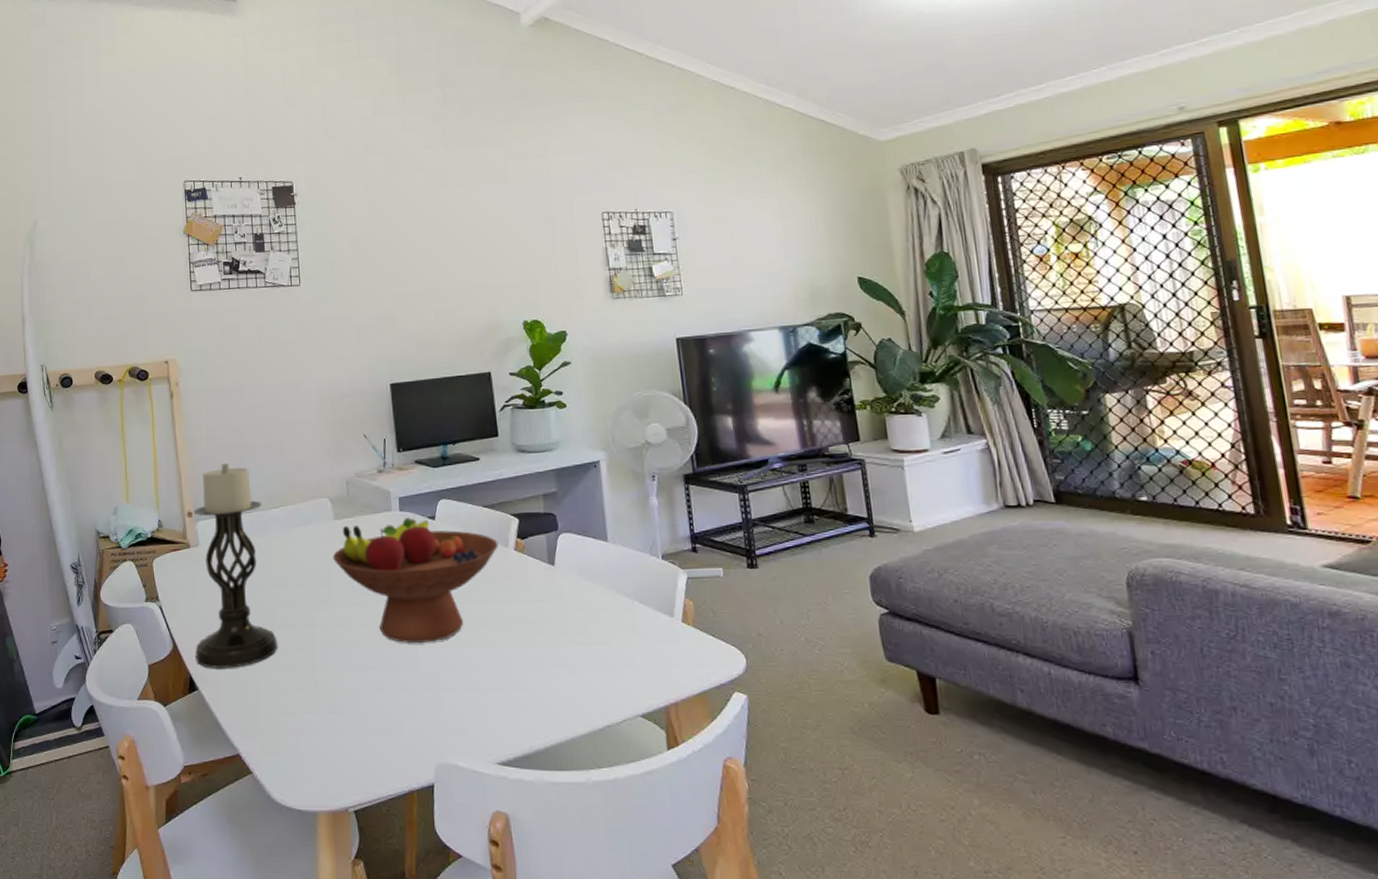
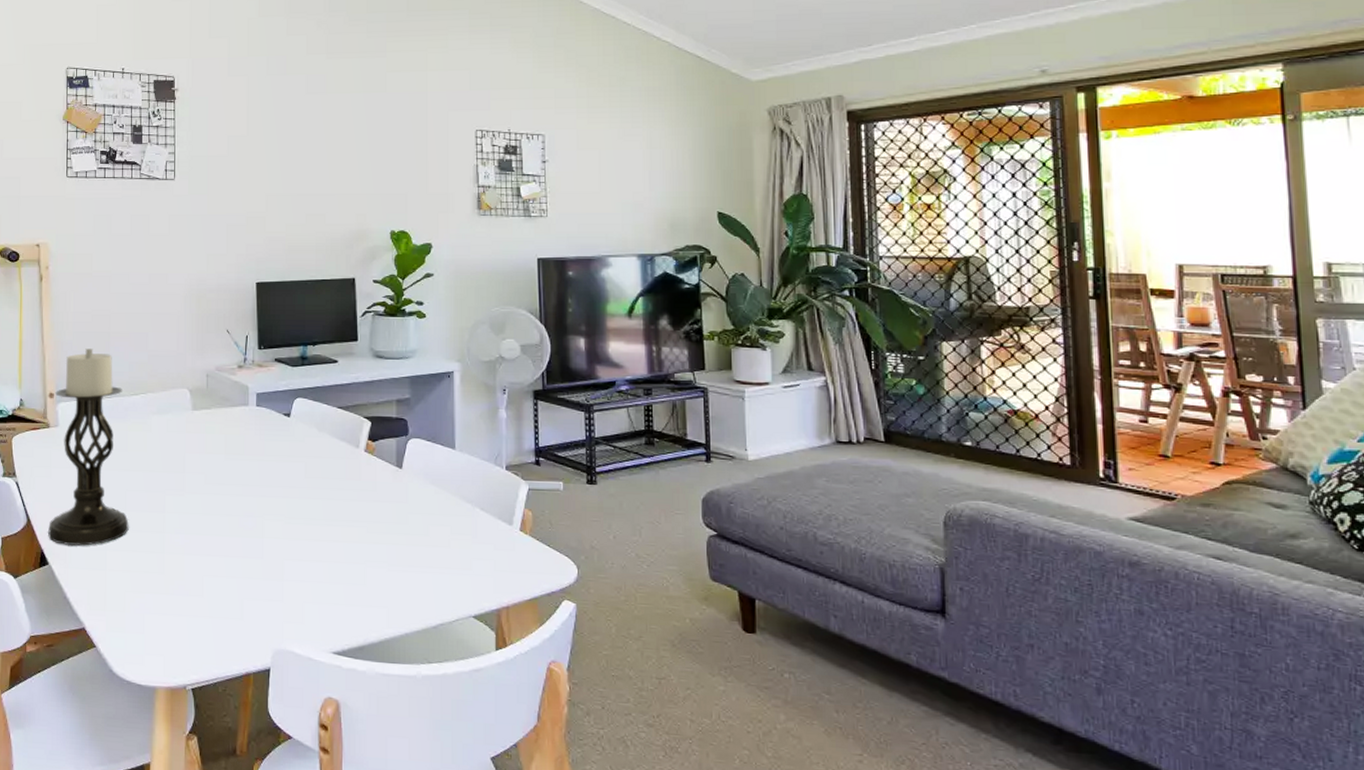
fruit bowl: present [332,517,498,643] -> none [188,413,349,534]

